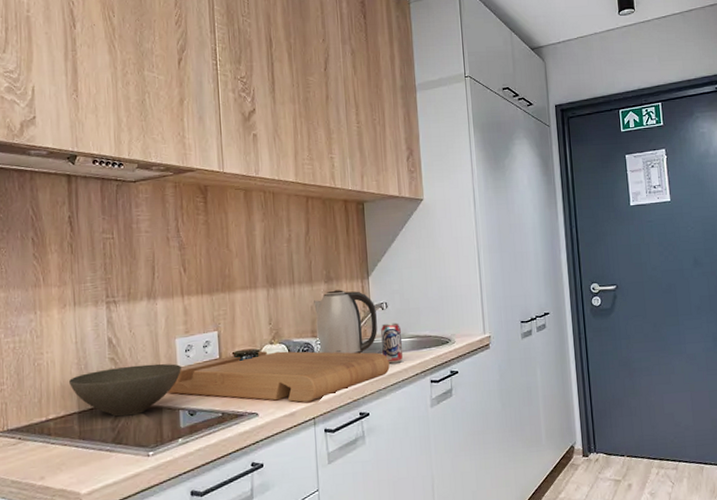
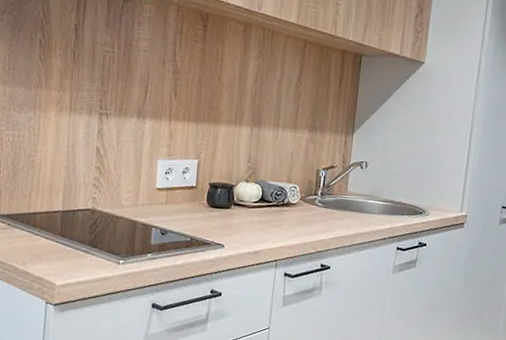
bowl: present [69,363,182,417] -> none [57,176,160,224]
cutting board: present [168,350,390,402] -> none [144,185,359,244]
kettle: present [314,290,378,354] -> none [290,140,355,208]
beverage can: present [381,322,403,364] -> none [354,182,376,224]

